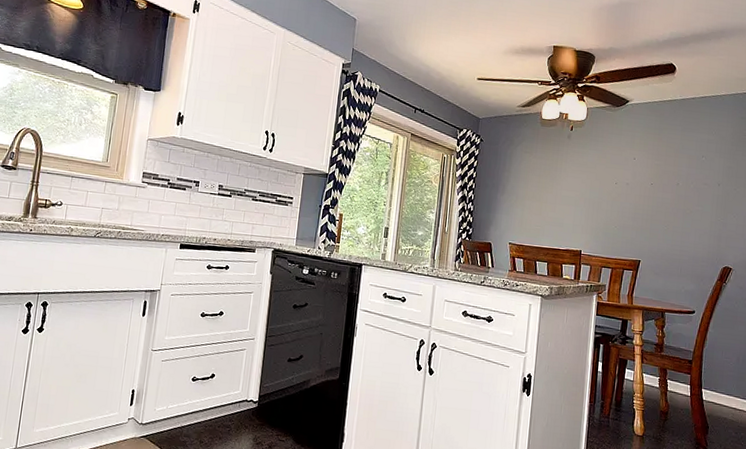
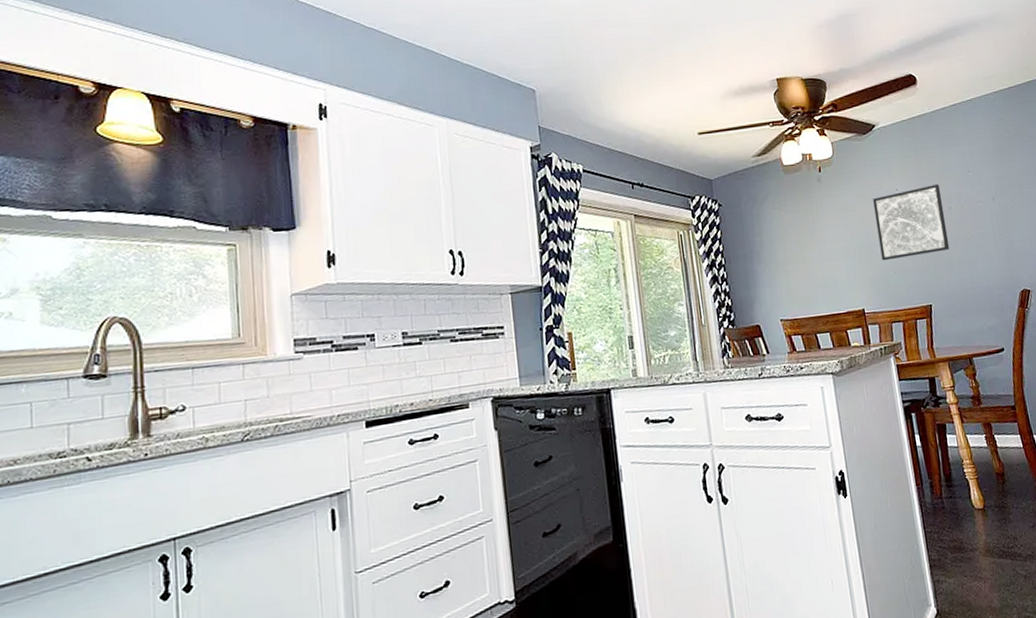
wall art: none [607,161,674,219] -> present [873,183,950,261]

